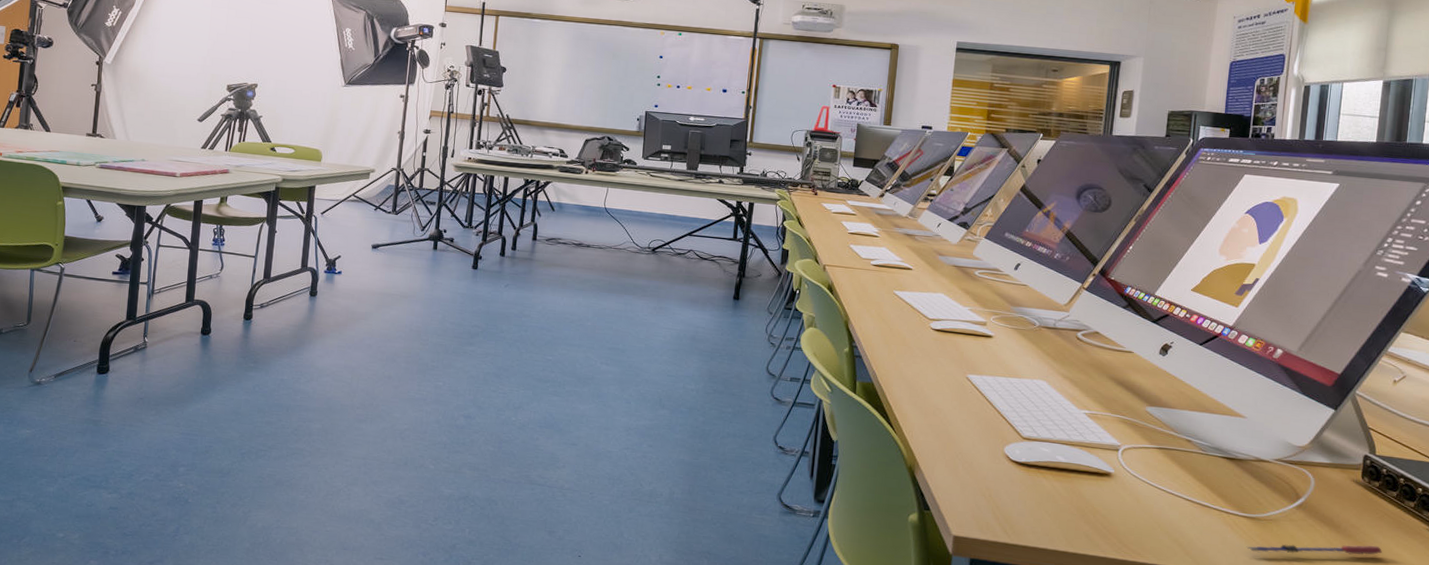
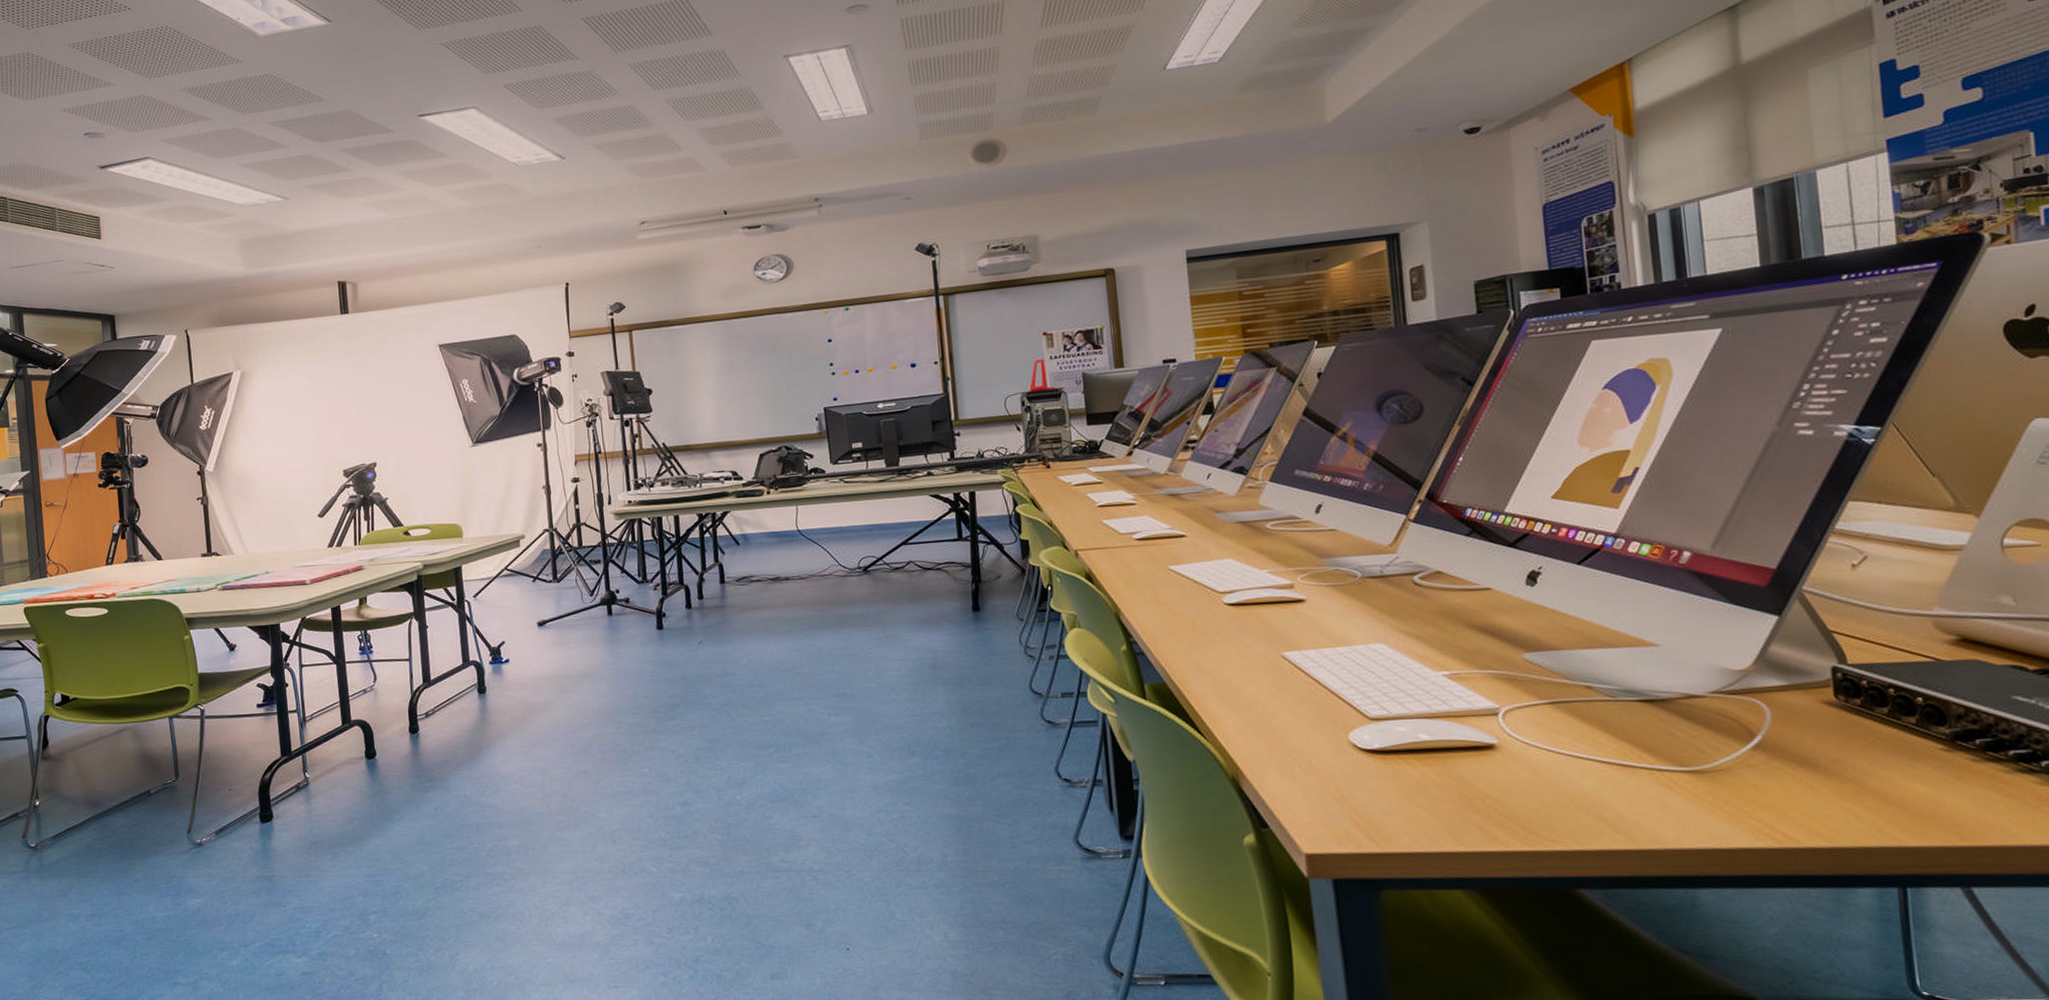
pen: present [1246,544,1382,555] -> none [1695,781,1885,815]

